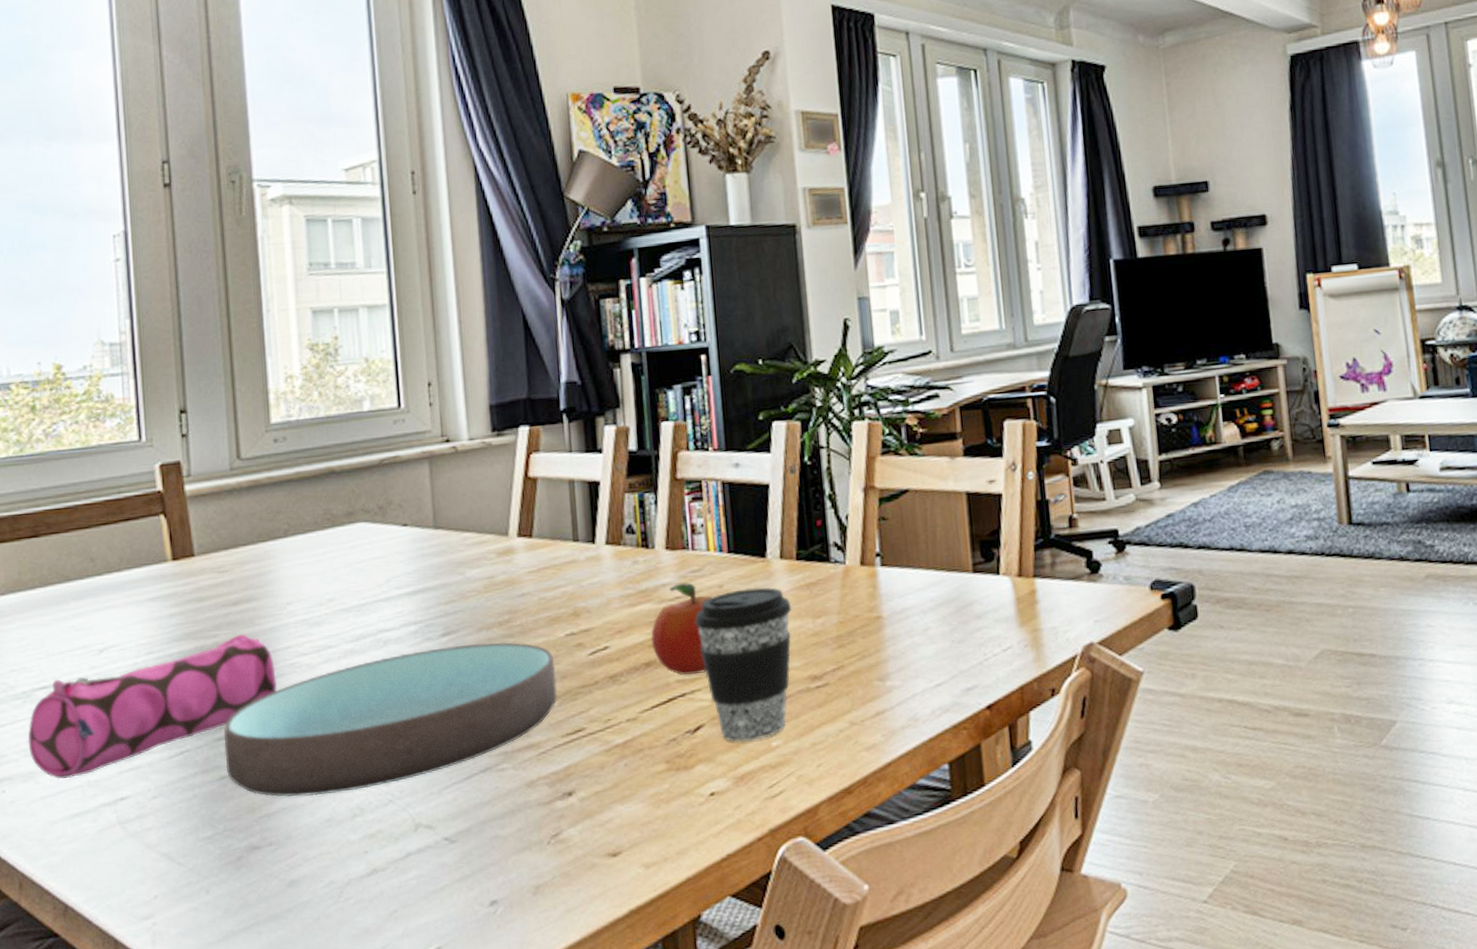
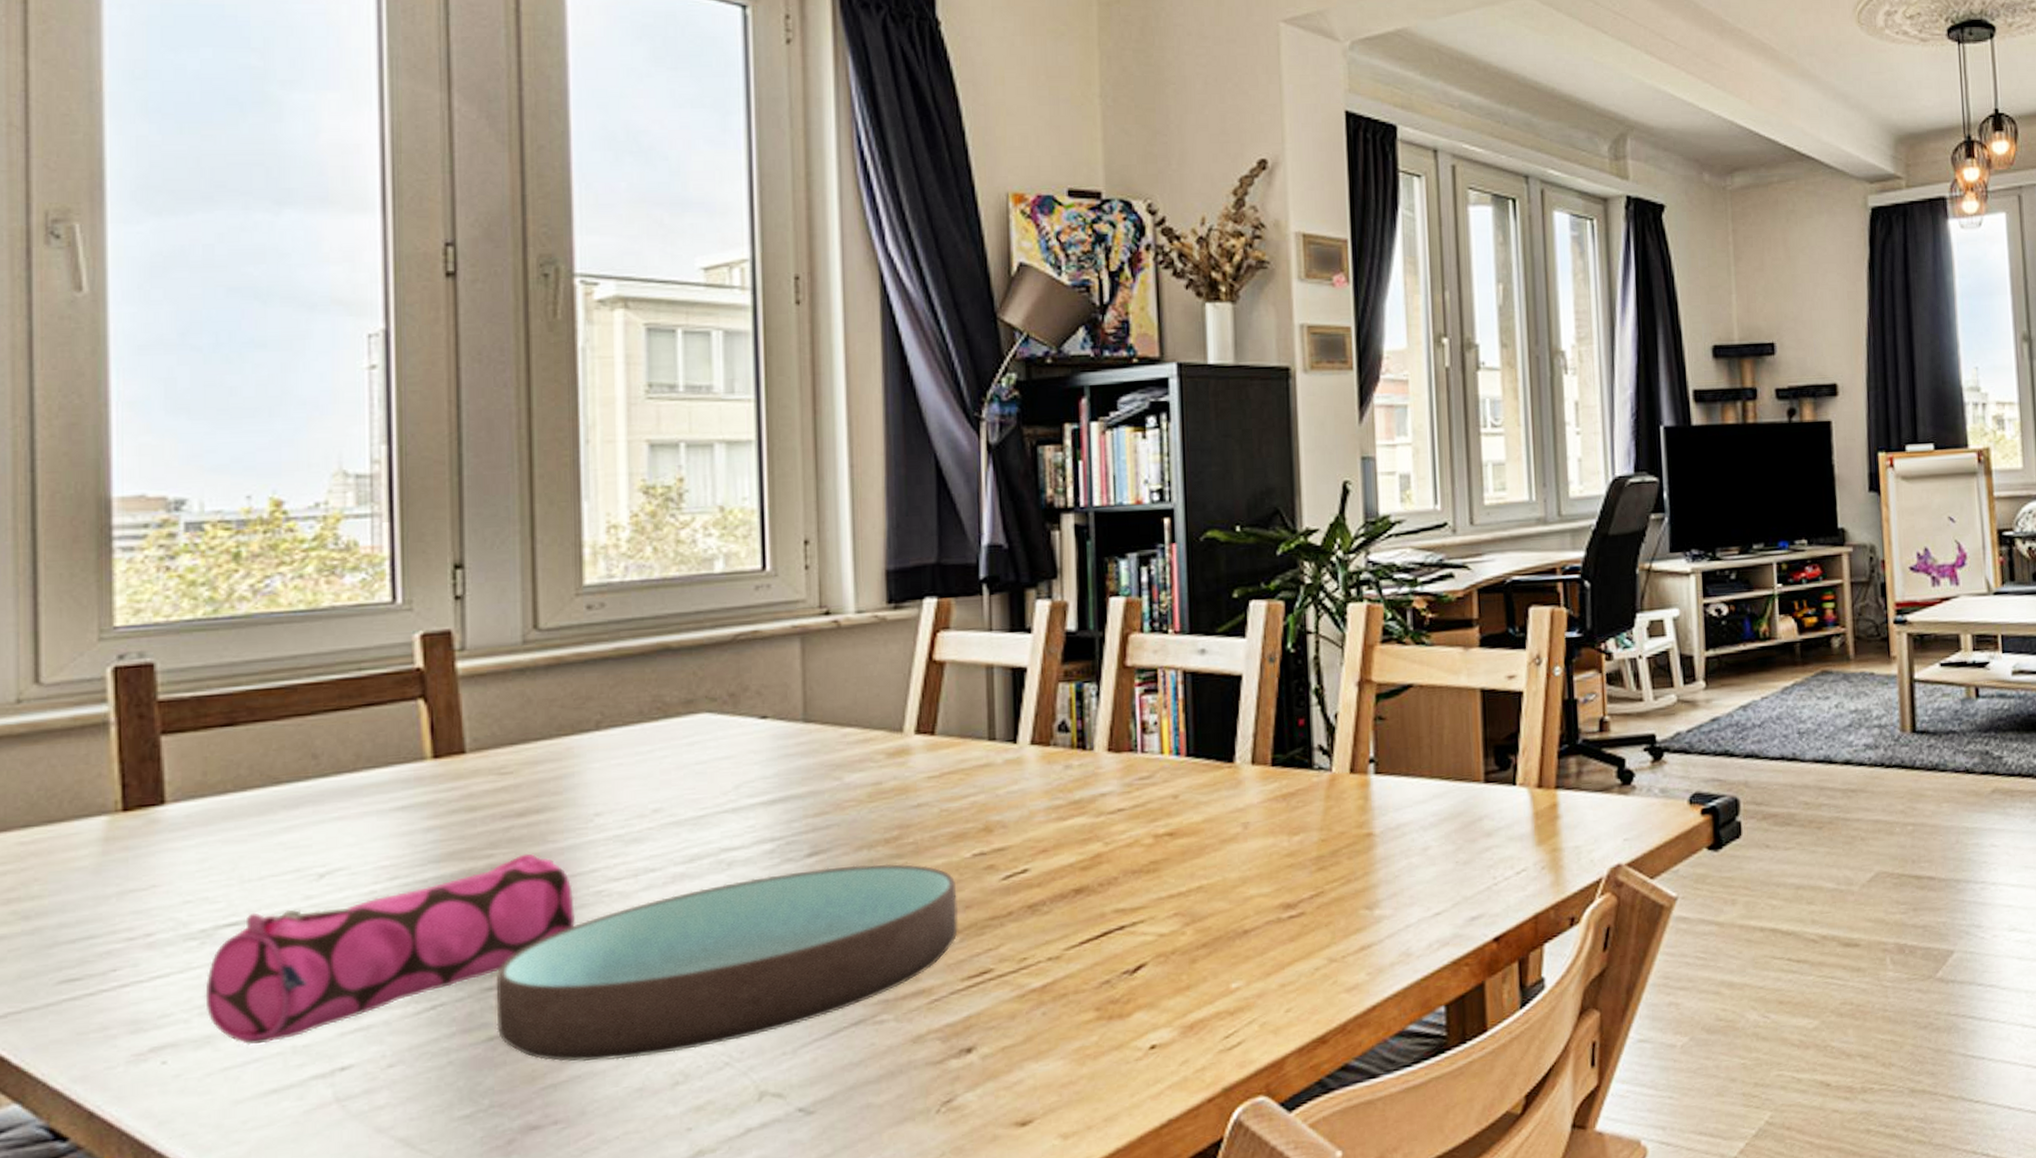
fruit: present [650,582,712,676] -> none [1083,791,1164,904]
coffee cup: present [695,587,792,742] -> none [1141,797,1263,984]

